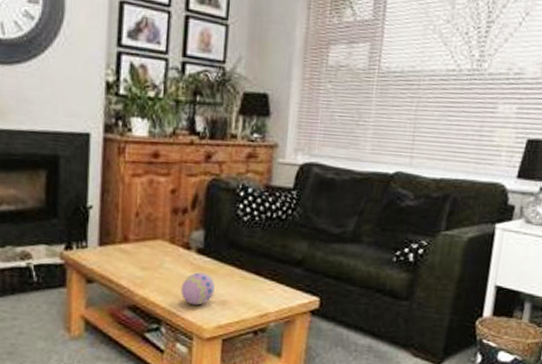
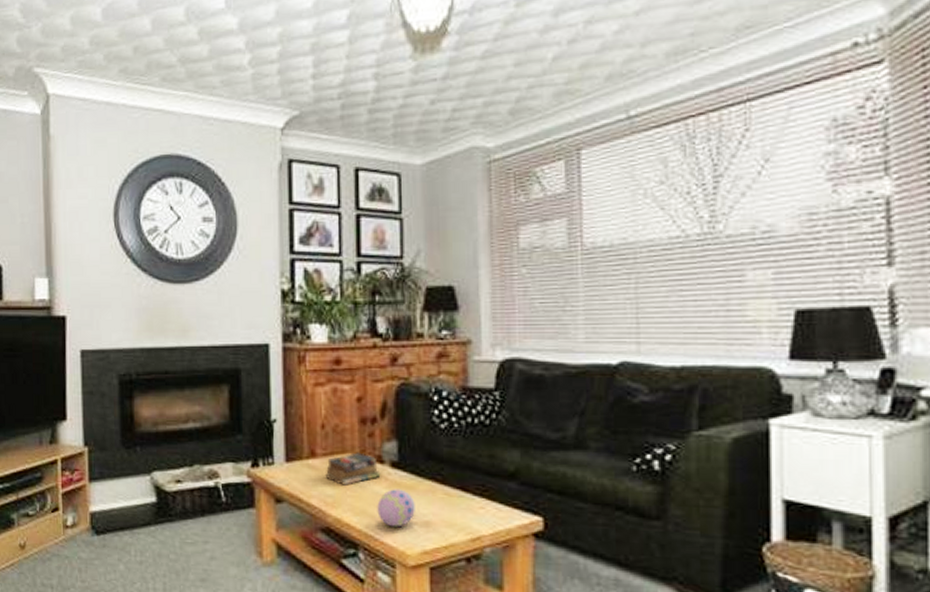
books: none [135,239,187,269] -> present [325,452,381,486]

